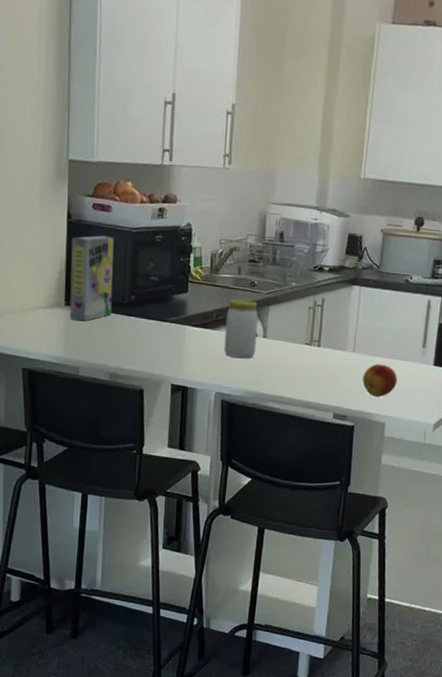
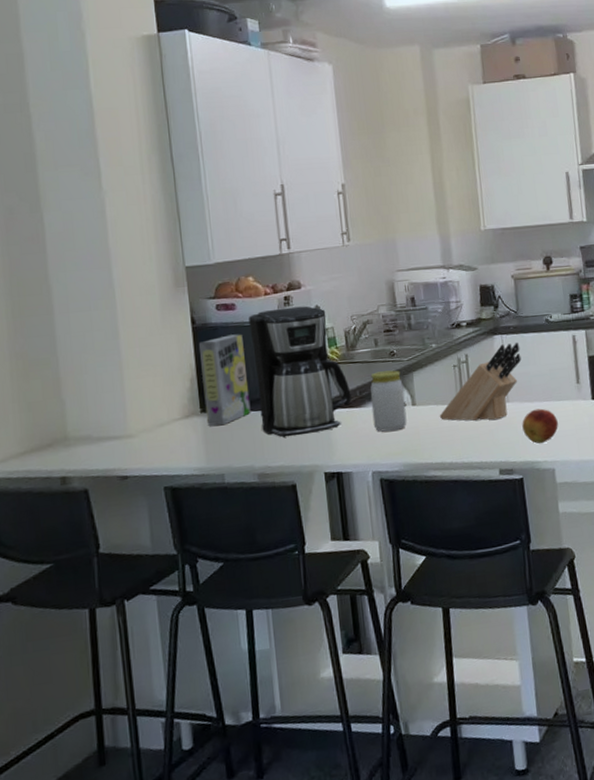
coffee maker: none [120,218,208,346] -> present [249,306,352,438]
knife block: none [287,296,376,367] -> present [439,342,522,421]

